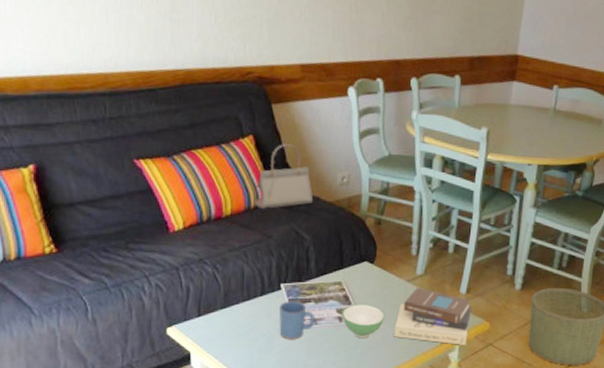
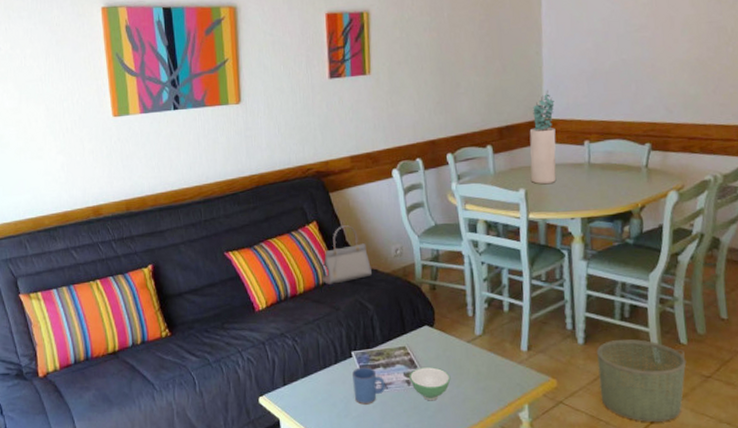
books: present [394,287,473,345] -> none [460,347,537,404]
vase: none [494,24,531,126] -> present [529,90,557,185]

